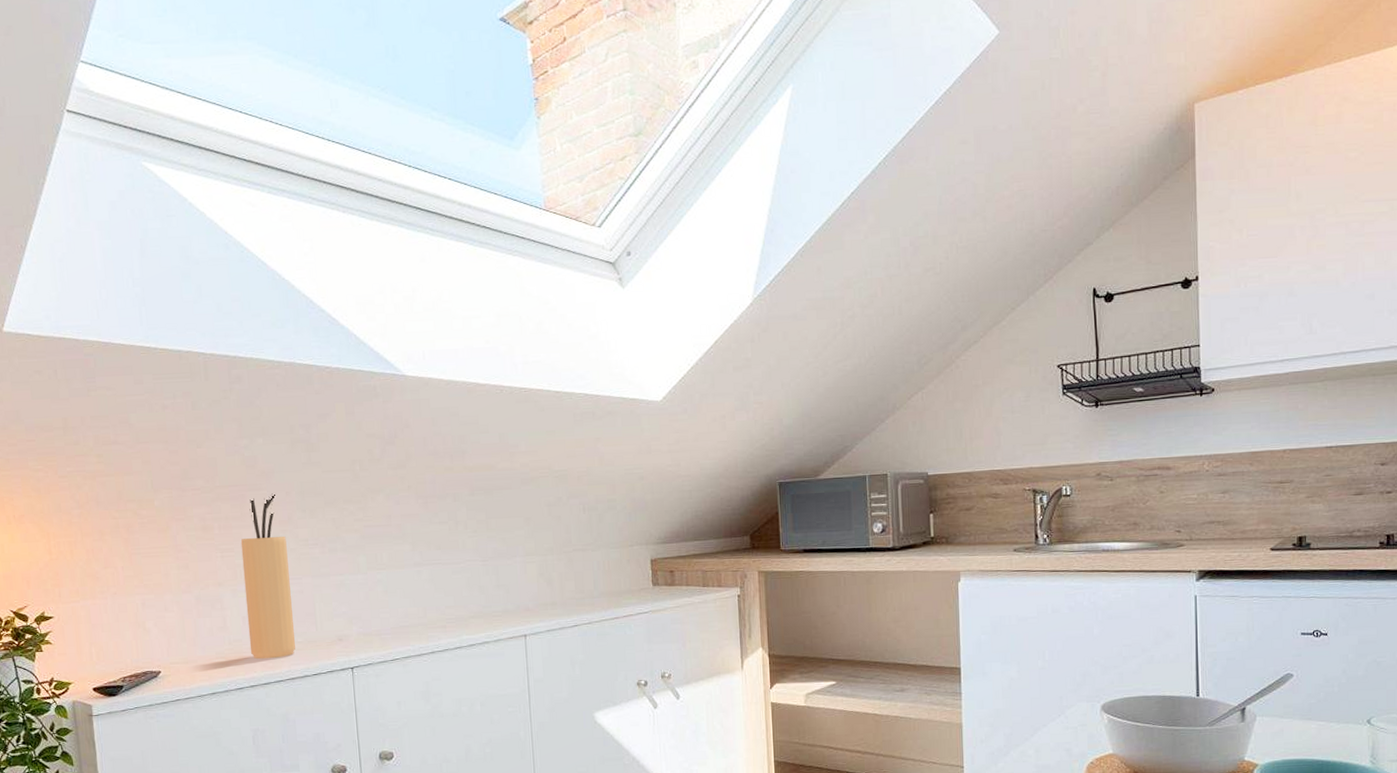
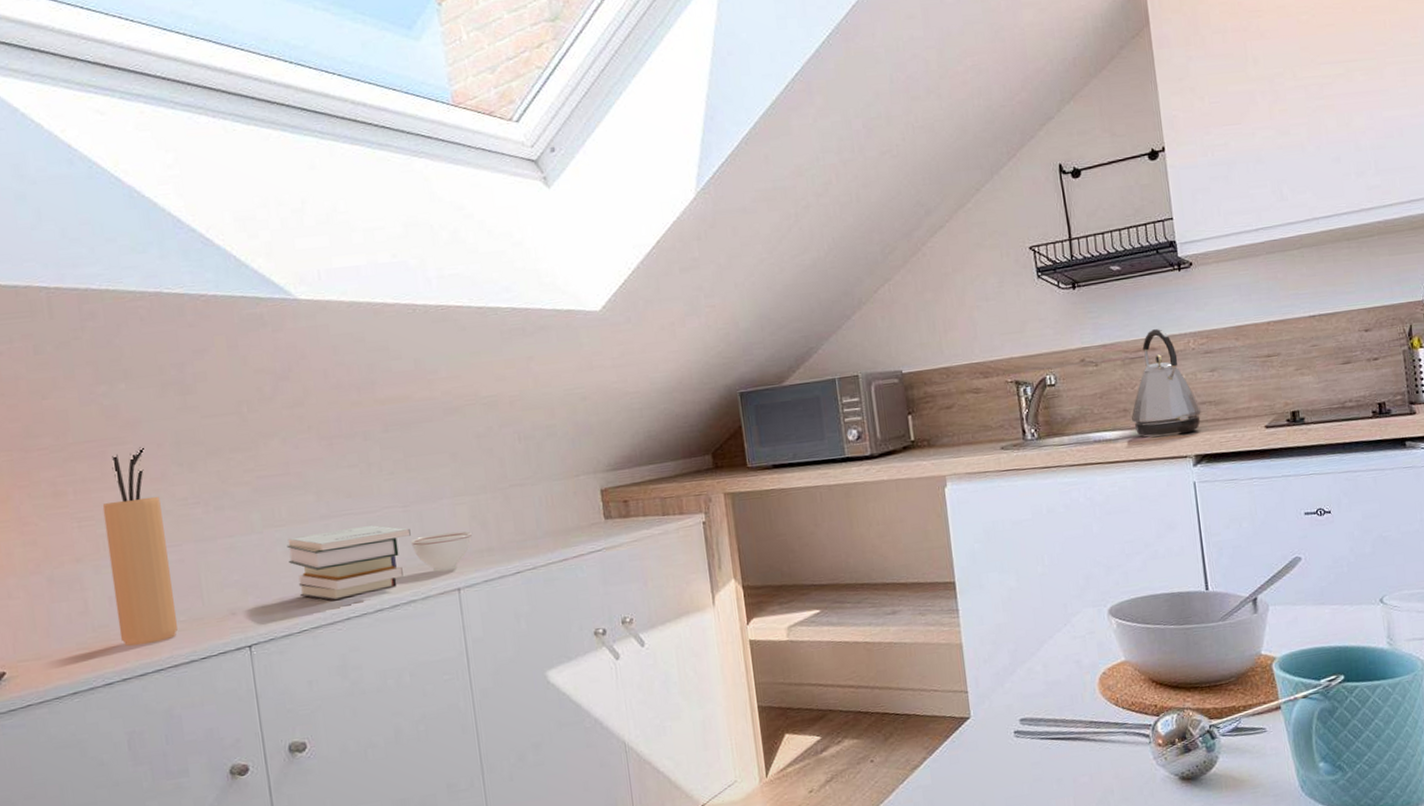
books: none [386,574,488,636] -> present [287,524,411,601]
bowl: none [487,585,540,620] -> present [410,531,473,573]
kettle: none [1140,450,1210,551] -> present [1131,329,1202,438]

